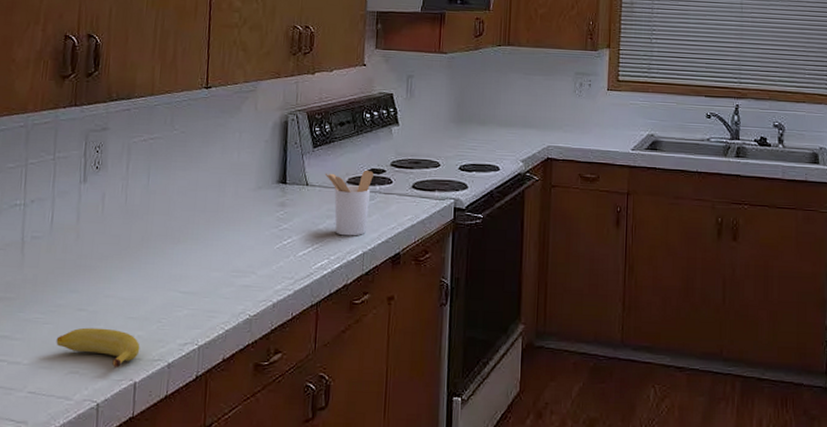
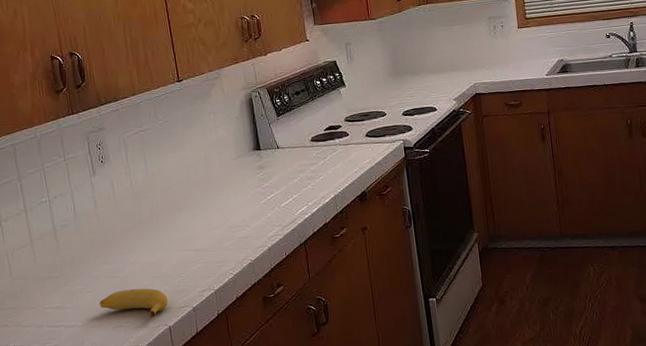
utensil holder: present [324,169,374,236] -> none [291,127,334,185]

